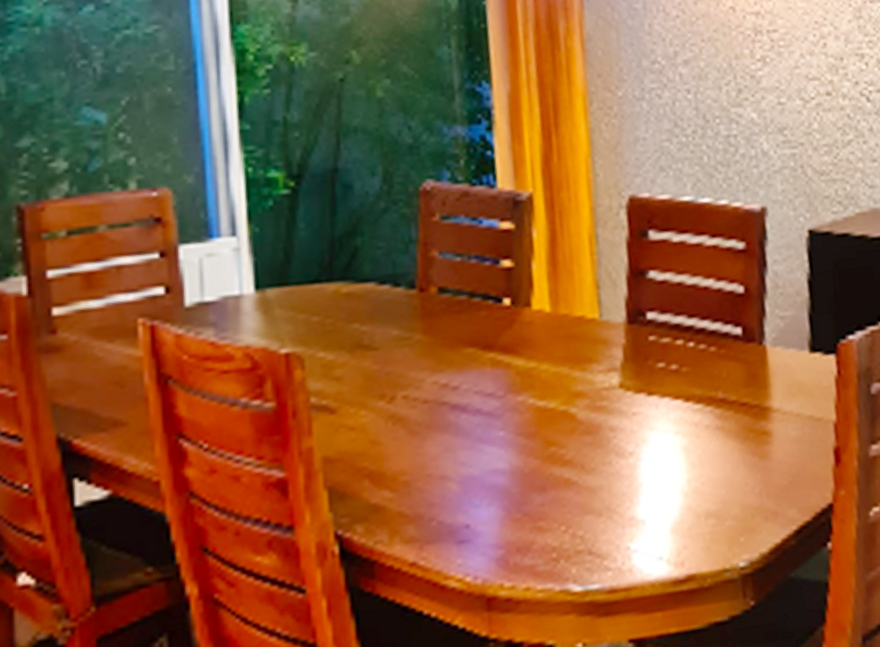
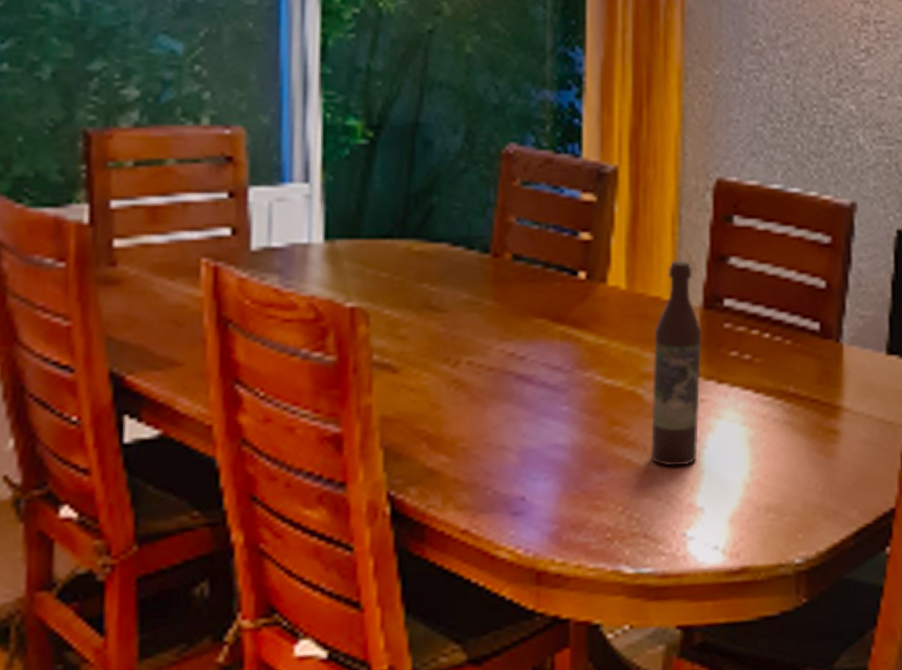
wine bottle: none [581,278,634,483] -> present [650,260,702,467]

